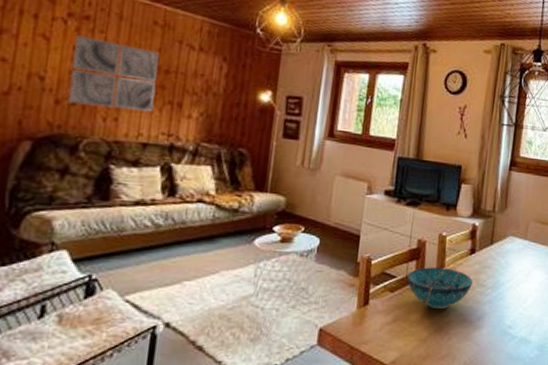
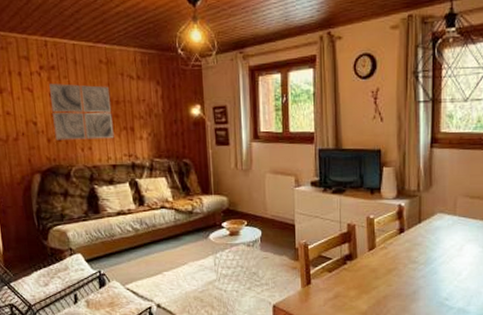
bowl: present [407,267,473,309] -> none [342,248,404,285]

